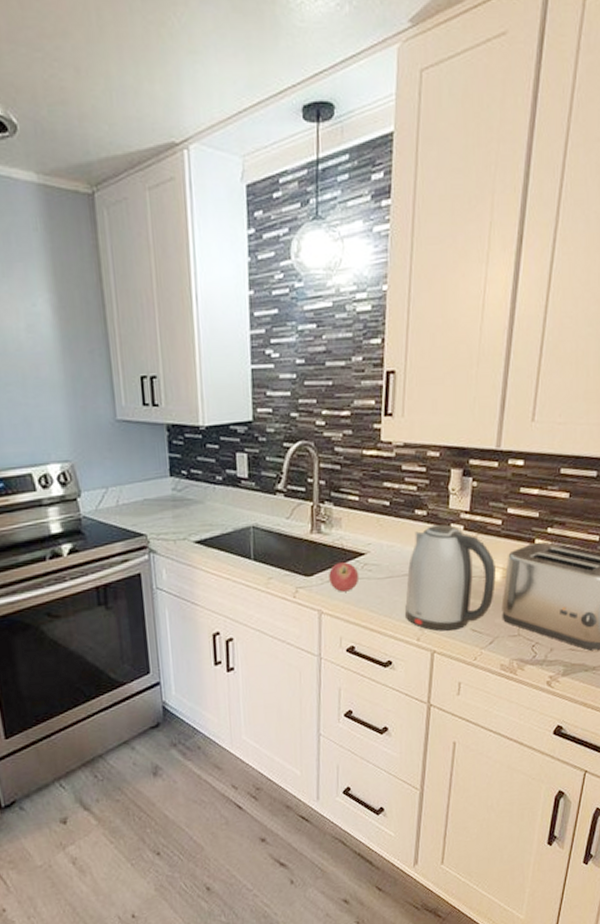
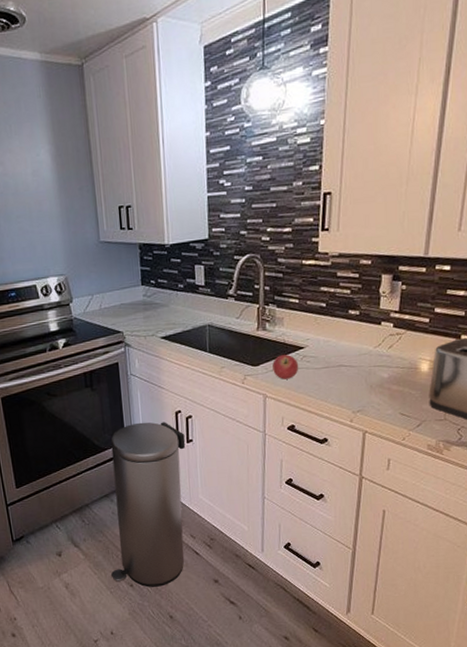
pedal bin: none [131,646,226,854] -> present [110,421,186,587]
kettle: present [405,524,496,631] -> none [340,322,423,414]

